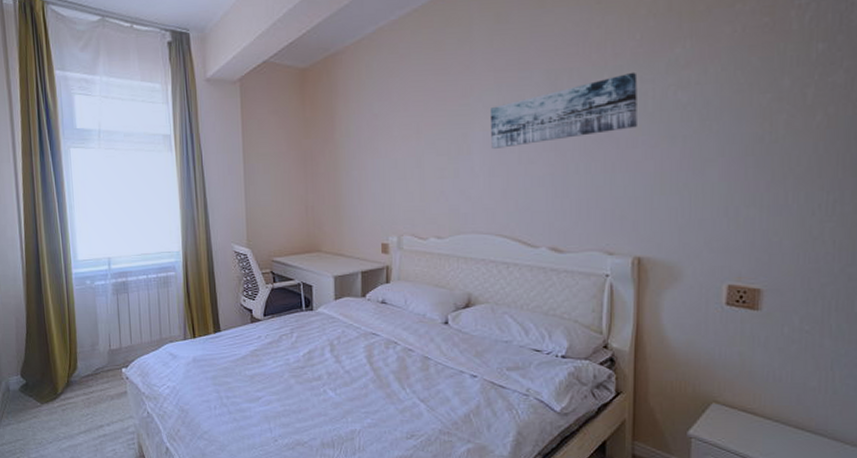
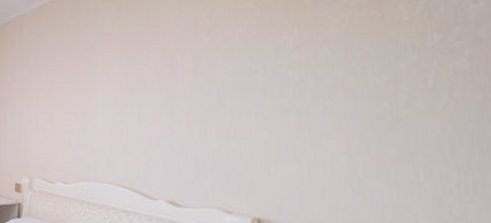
wall art: present [489,72,638,149] -> none [111,53,250,111]

